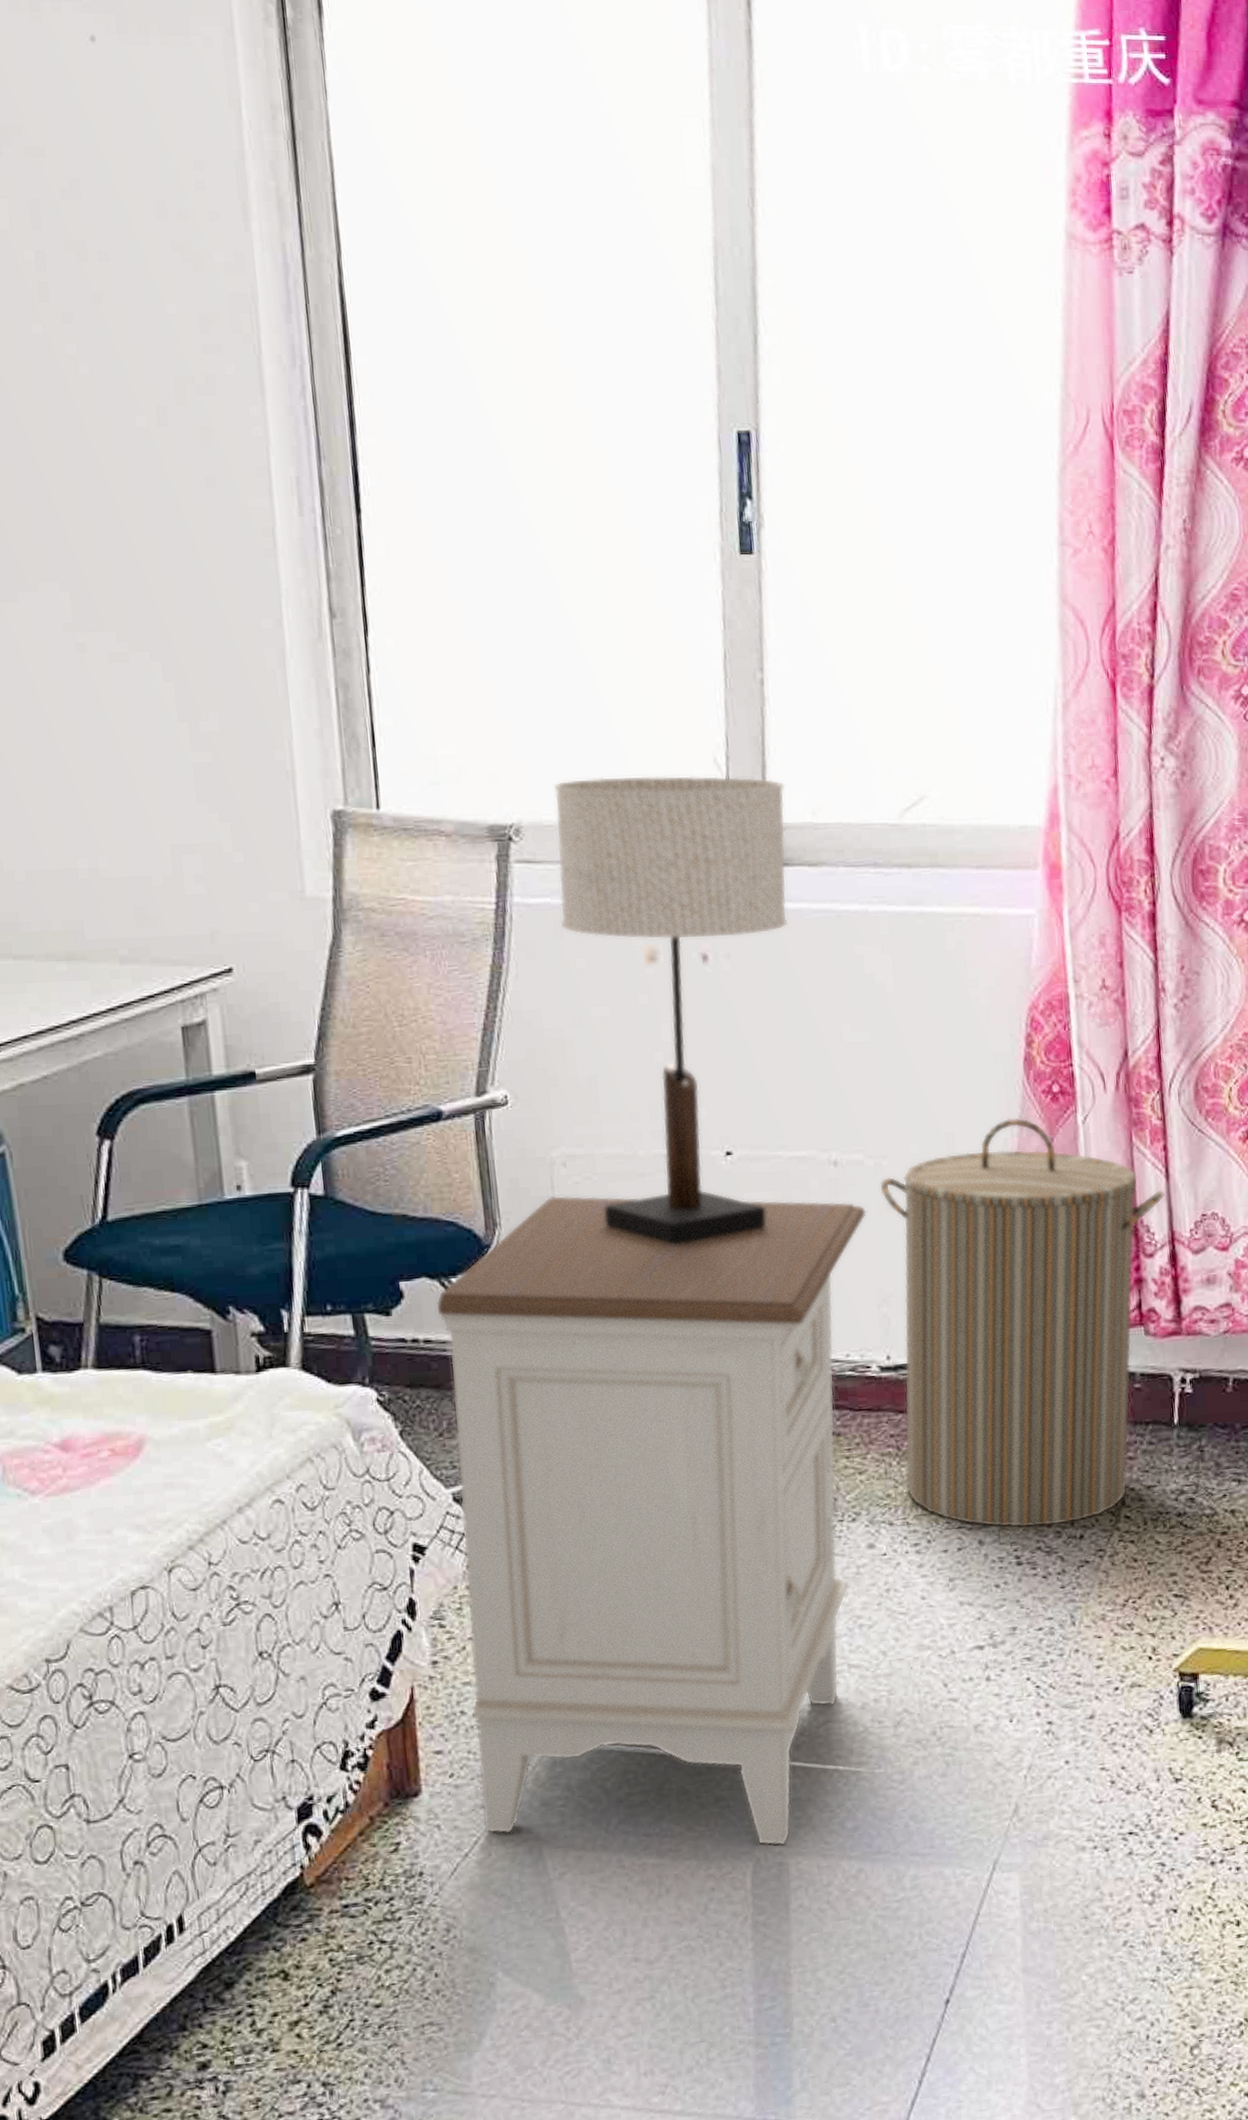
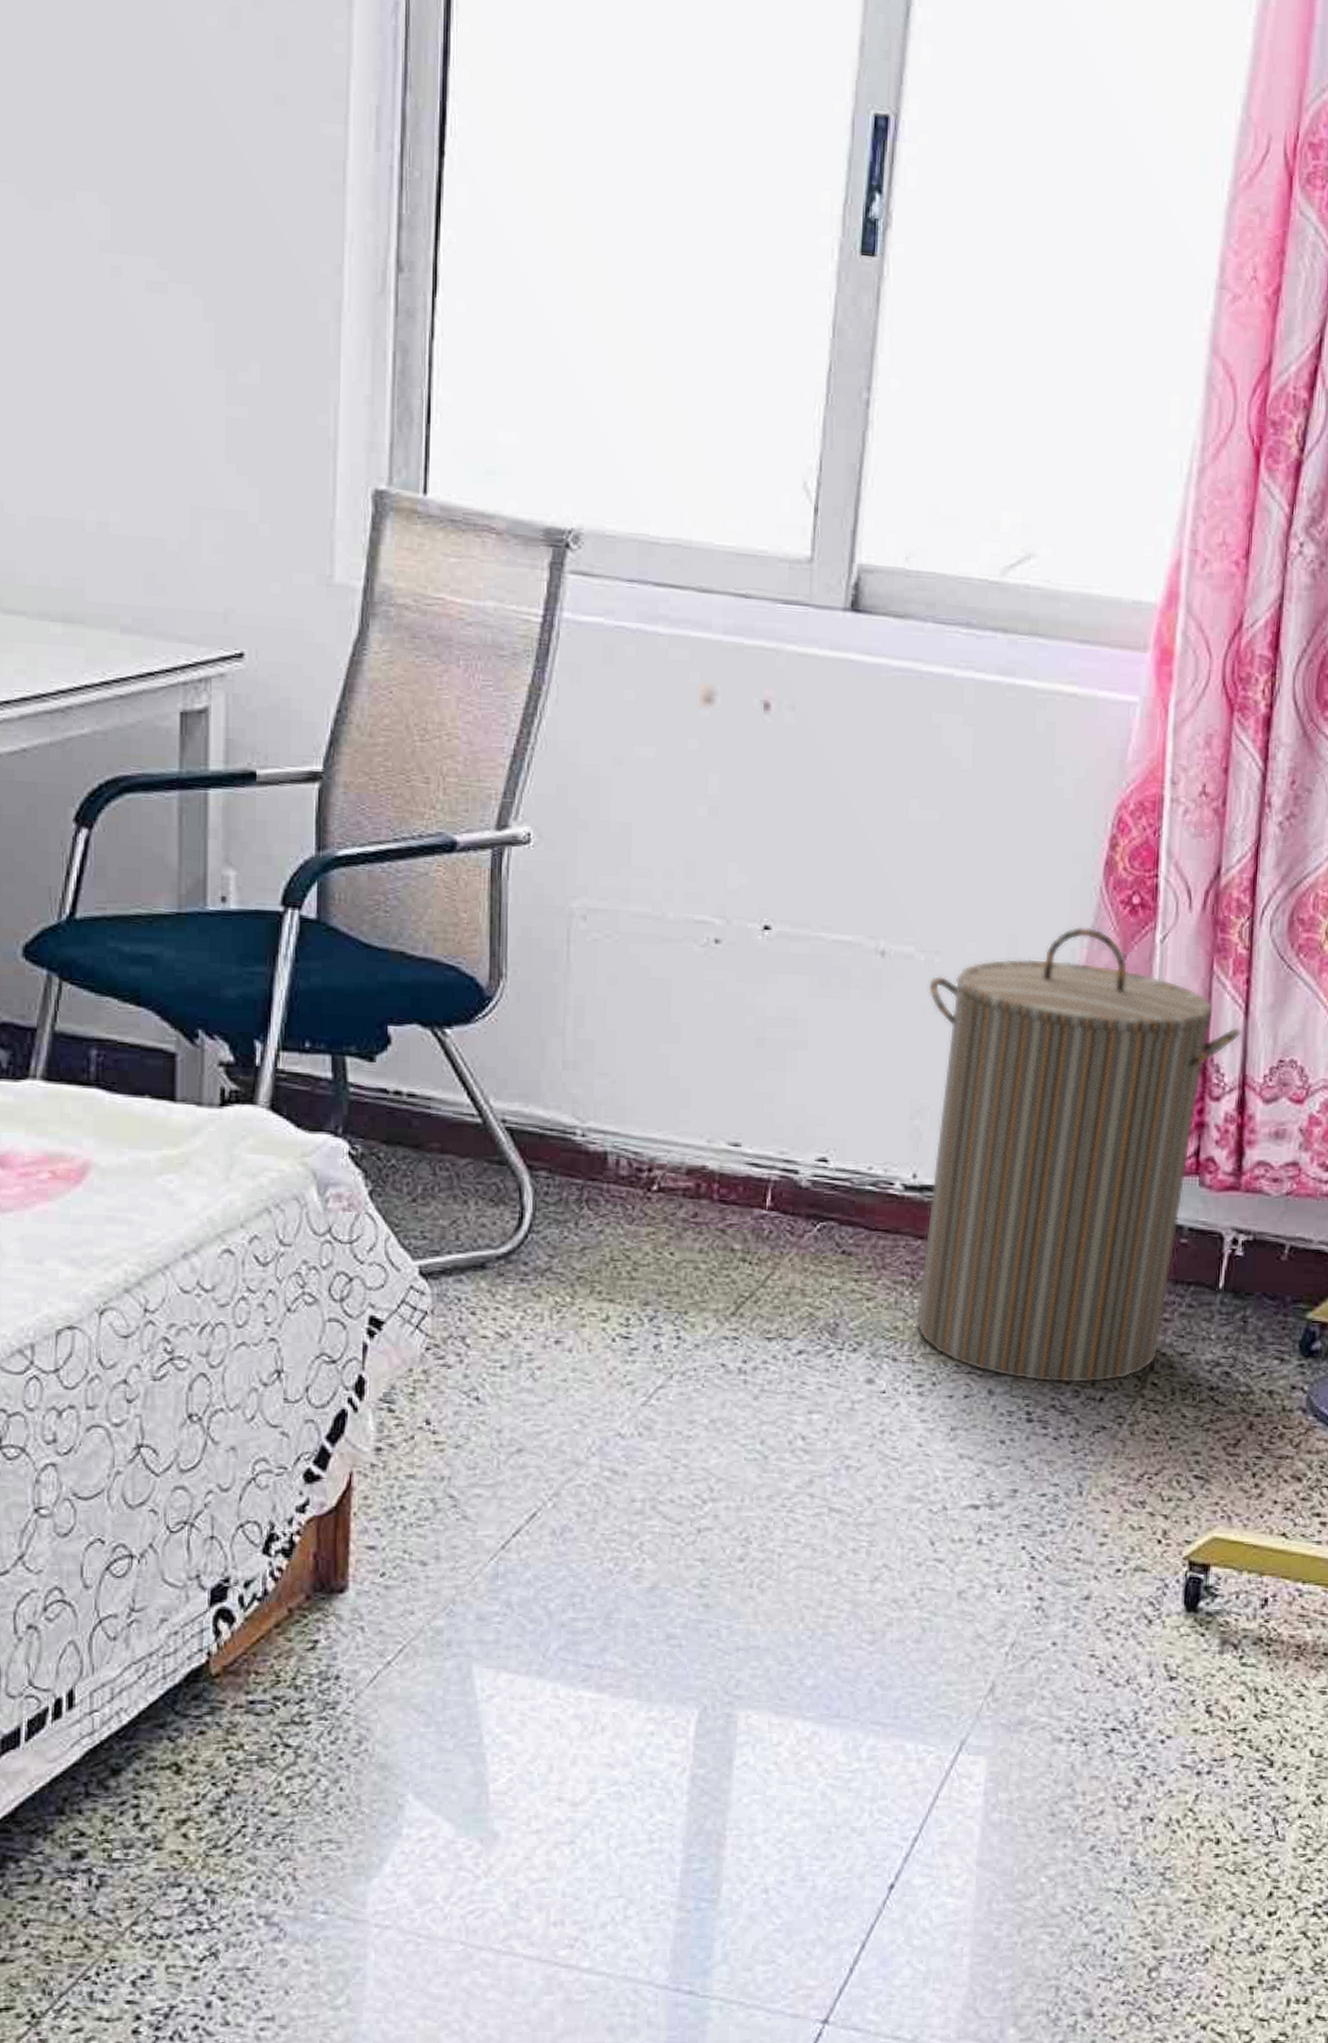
nightstand: present [436,1195,867,1846] -> none [411,950,911,1696]
table lamp: present [553,775,788,1245] -> none [611,487,879,1022]

